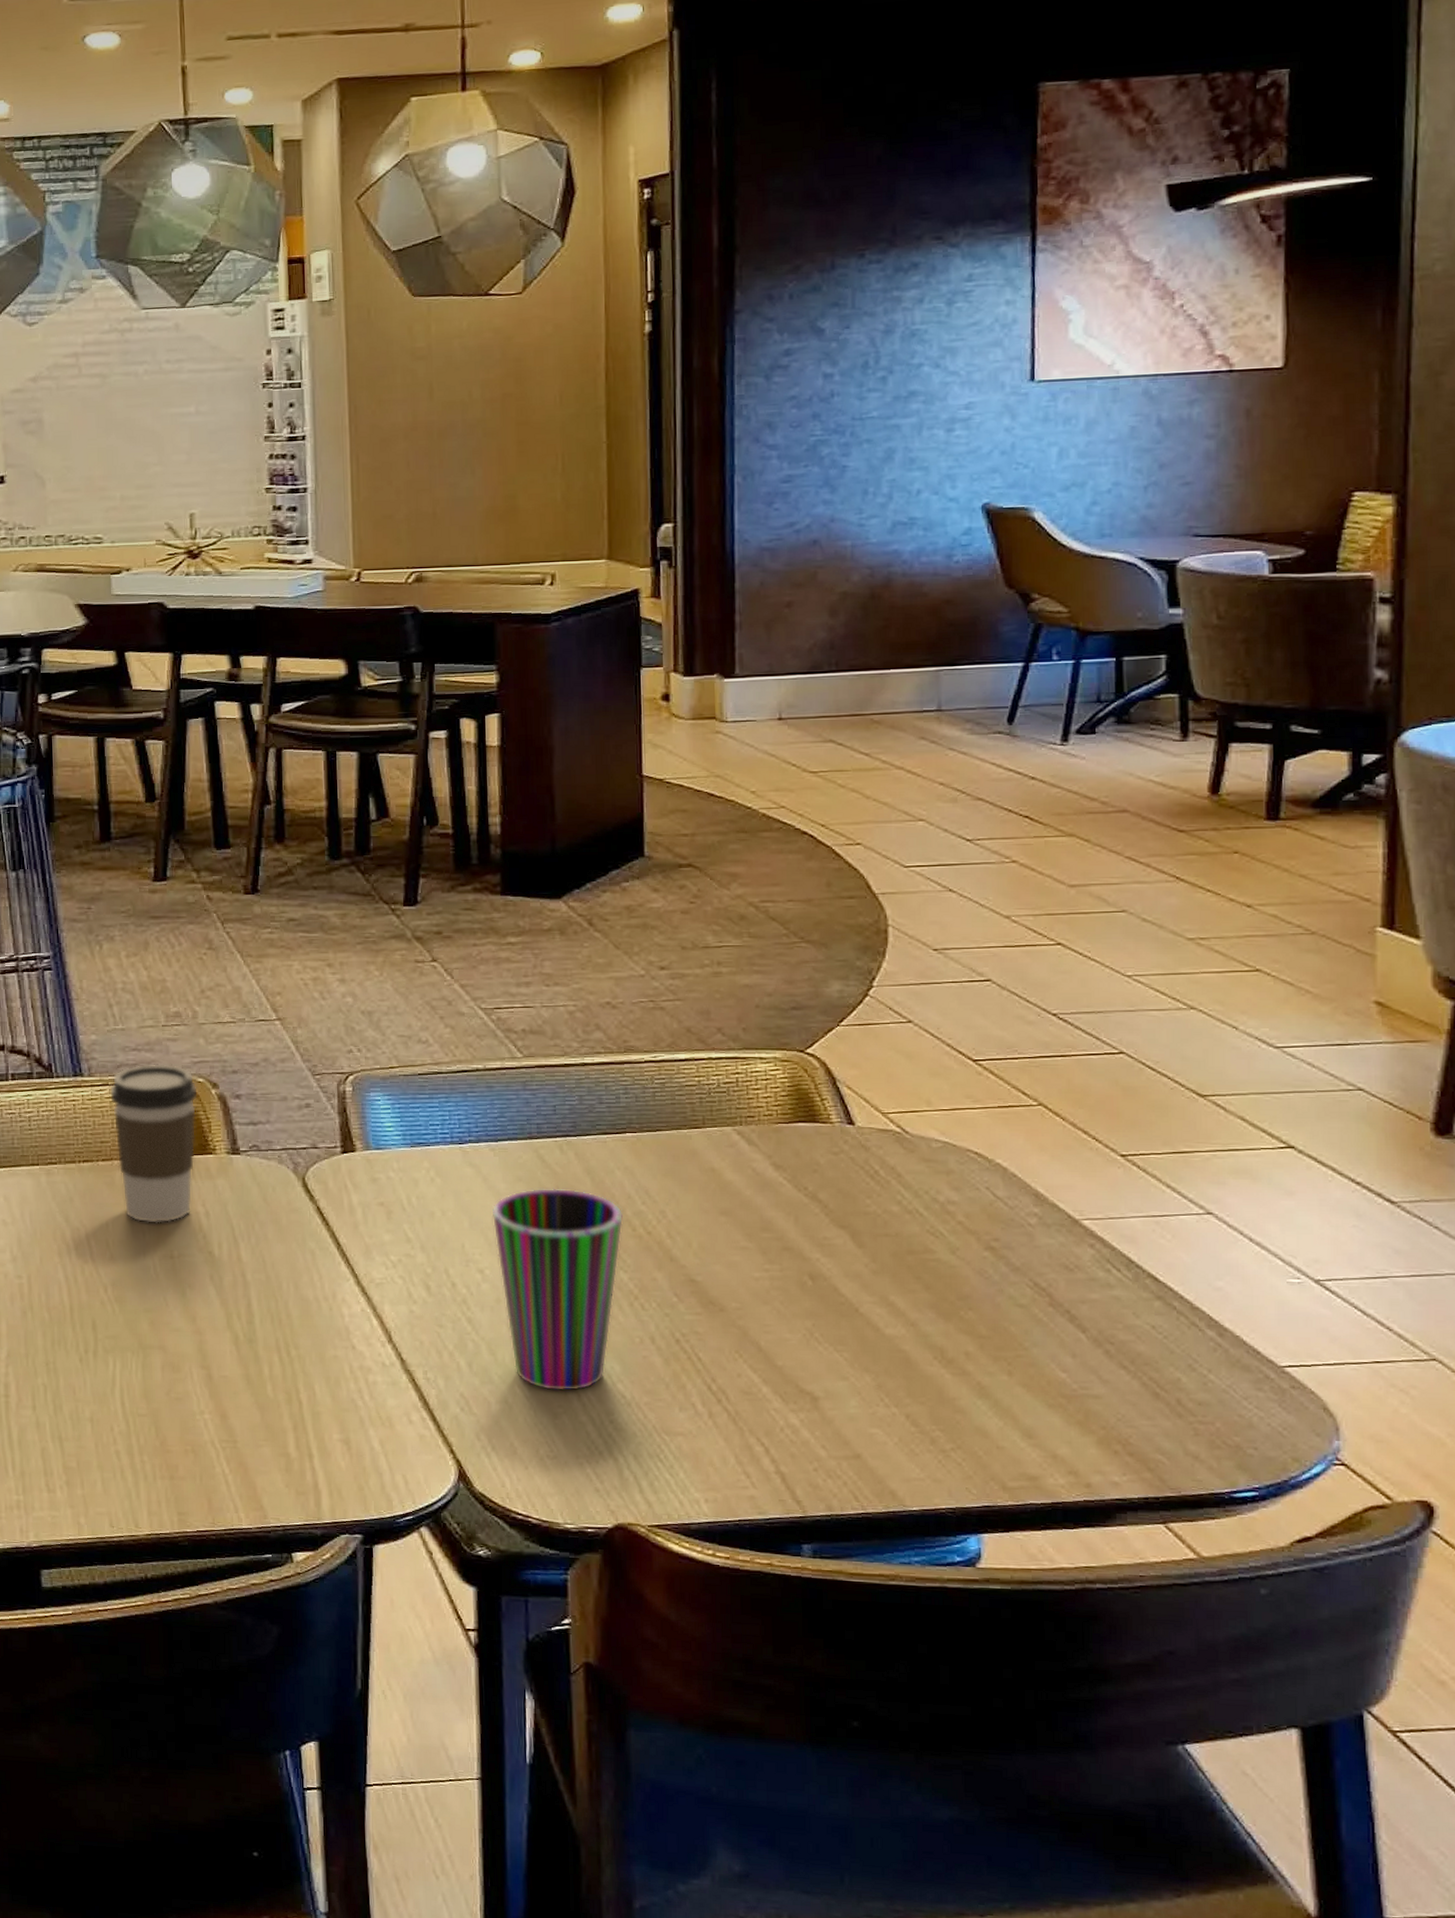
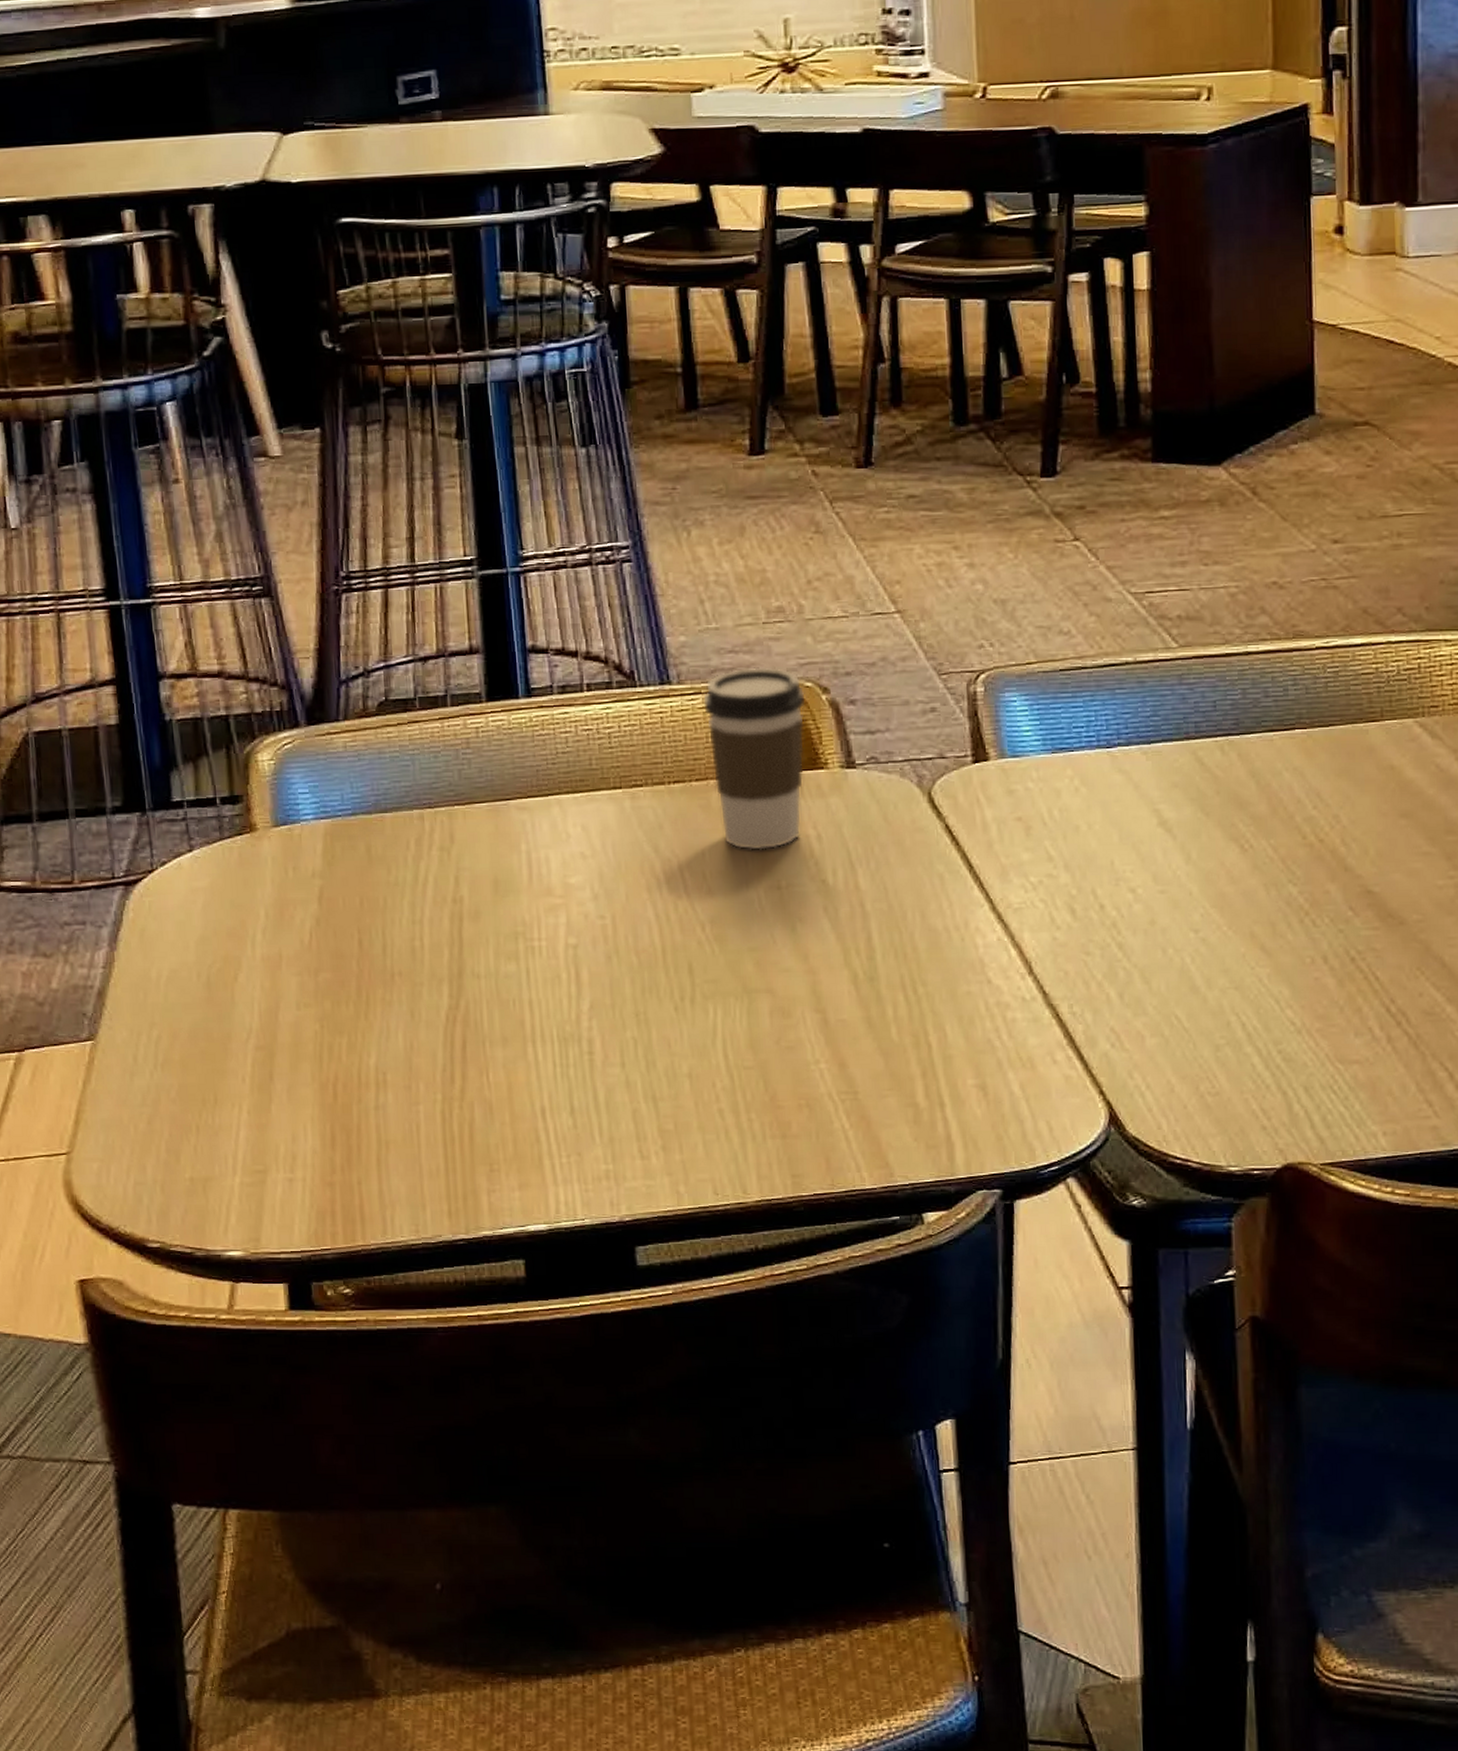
cup: present [491,1188,624,1392] -> none [1144,793,1293,1021]

